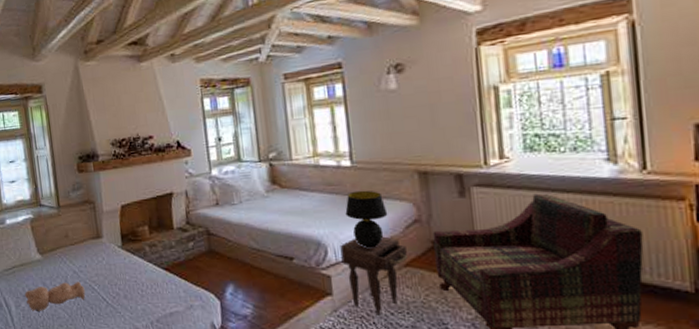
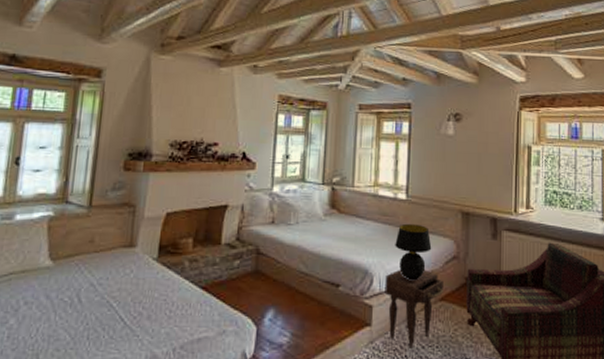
teddy bear: present [24,282,86,312] -> none [17,296,100,332]

